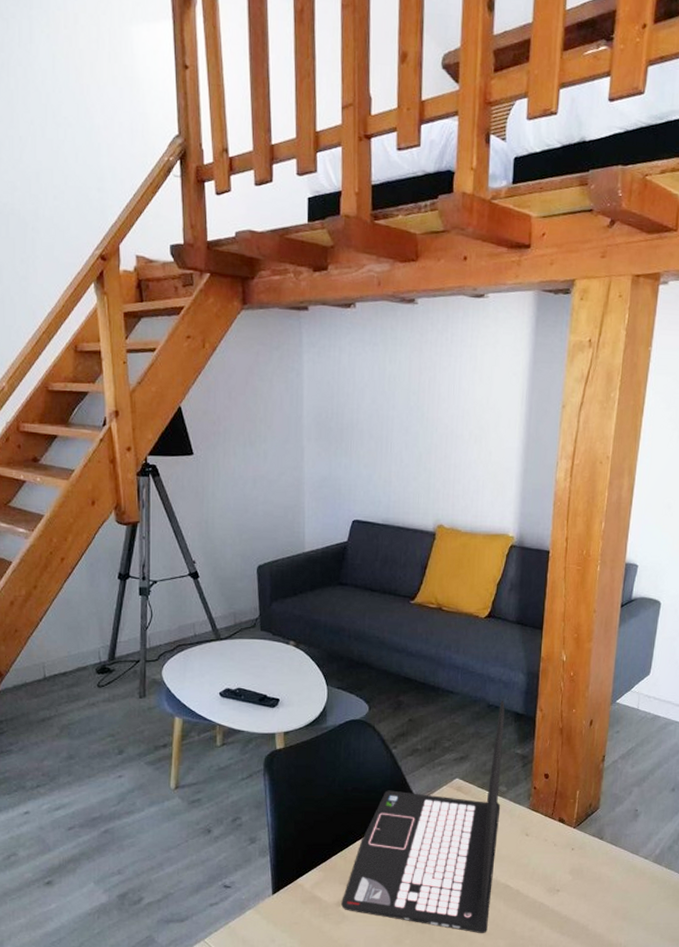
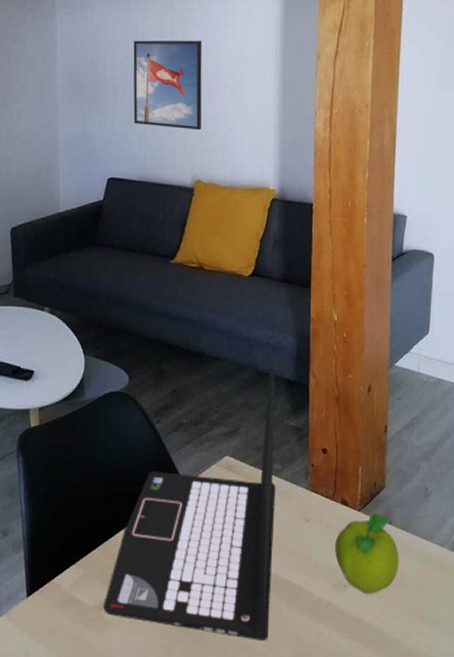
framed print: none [378,383,450,477] -> present [133,40,202,131]
fruit: none [550,830,608,897] -> present [335,513,399,594]

